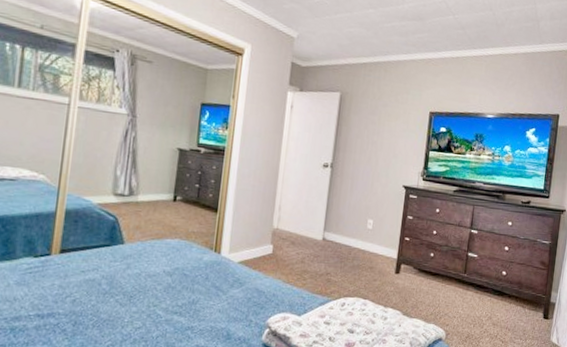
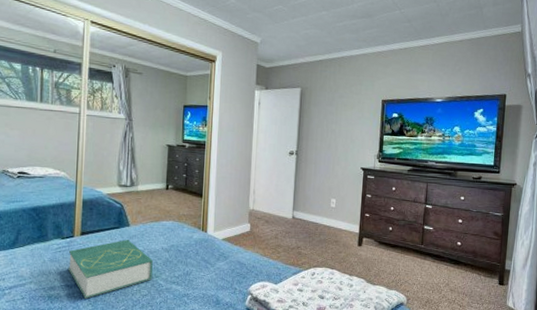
book: none [39,260,151,332] -> present [67,240,153,299]

